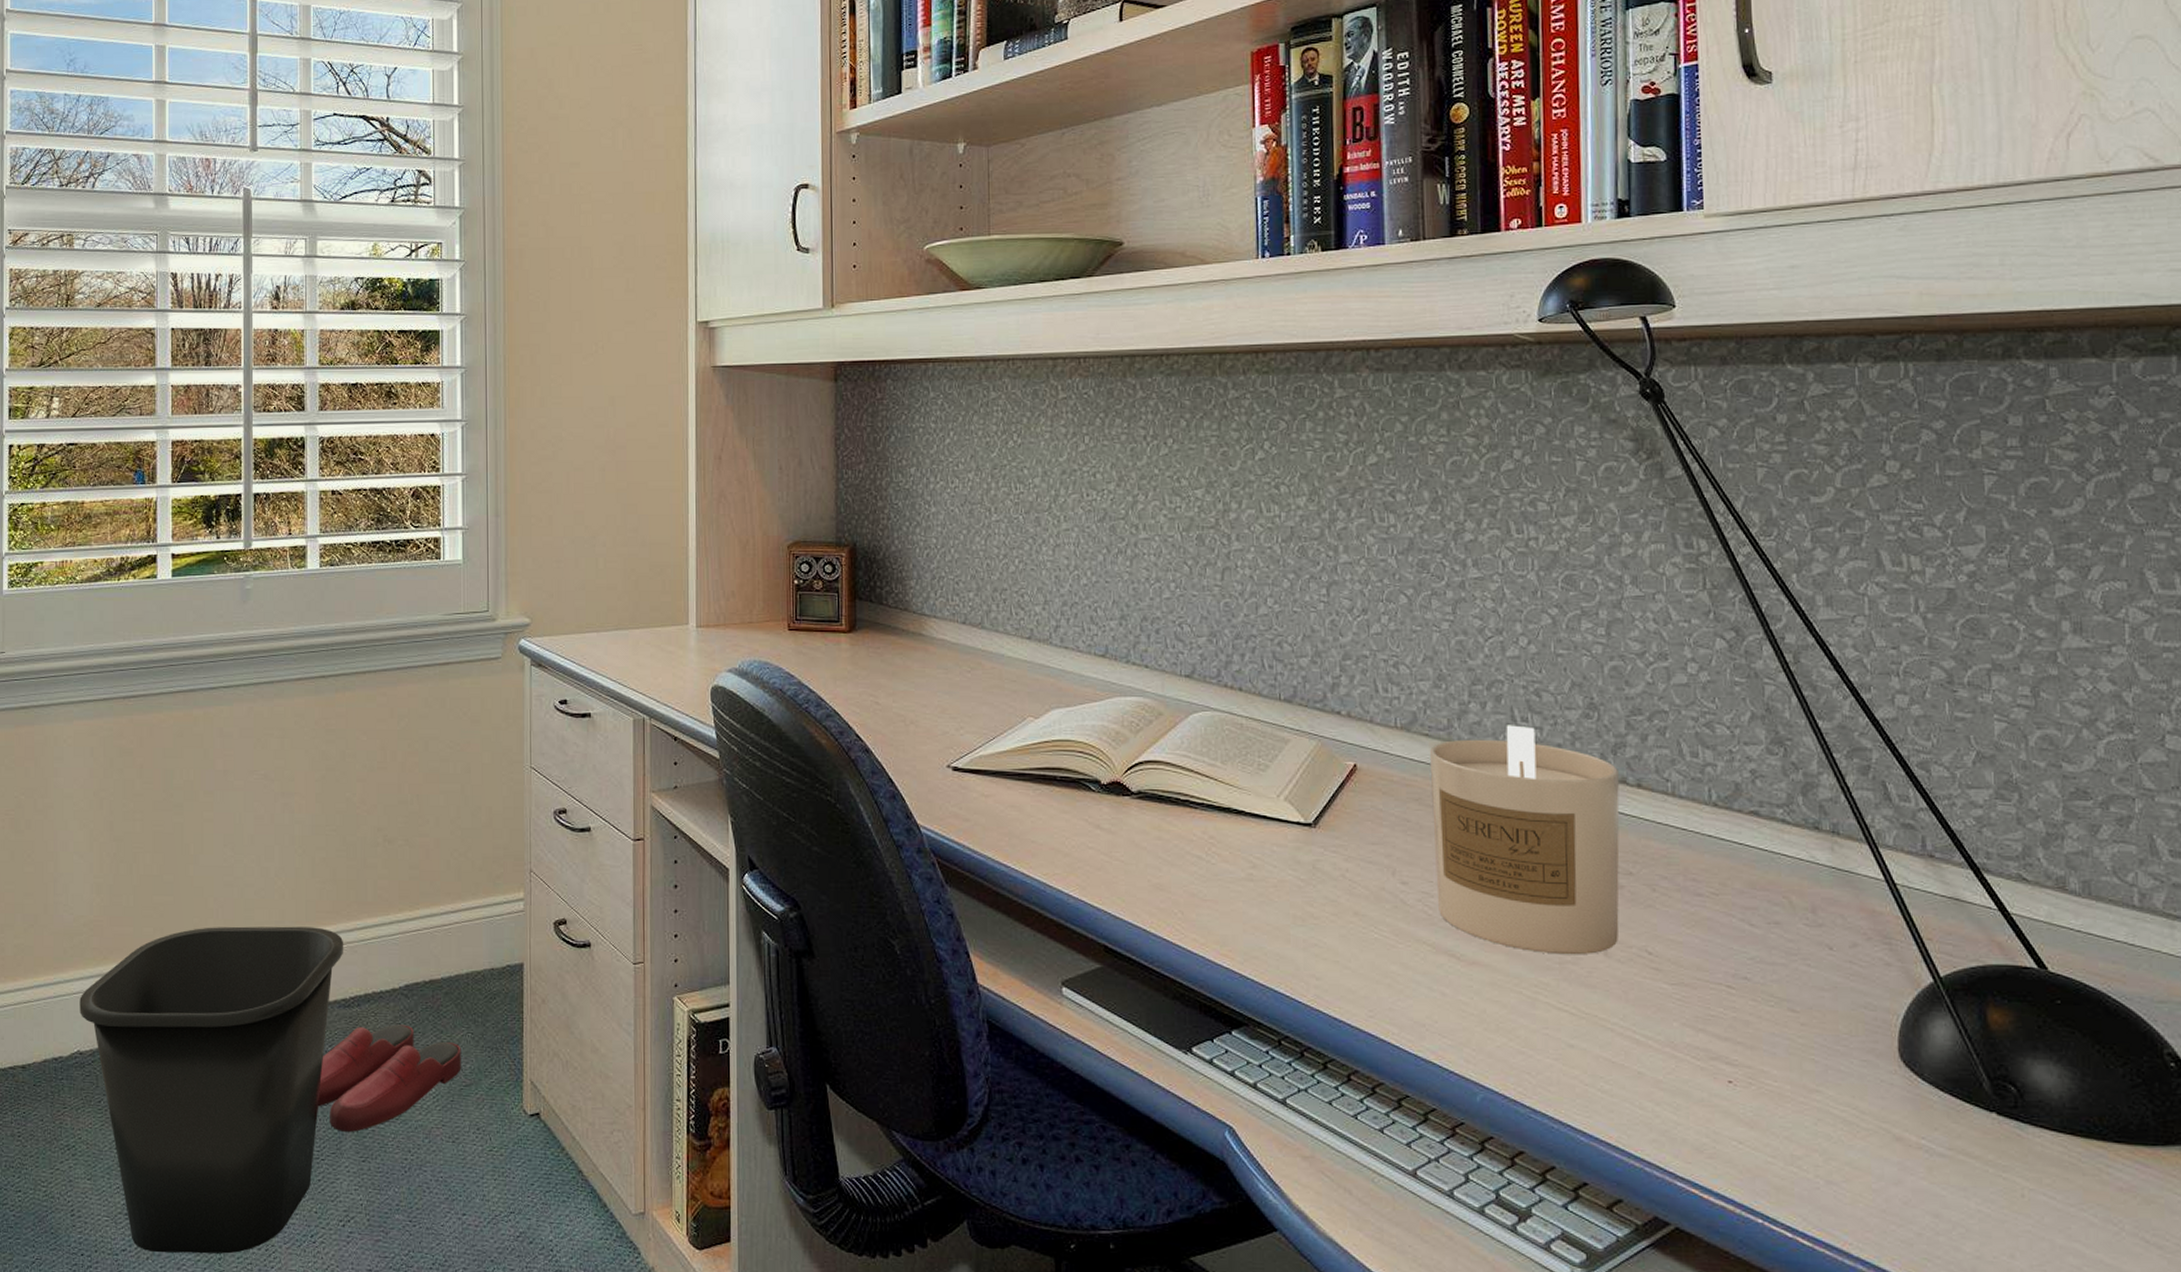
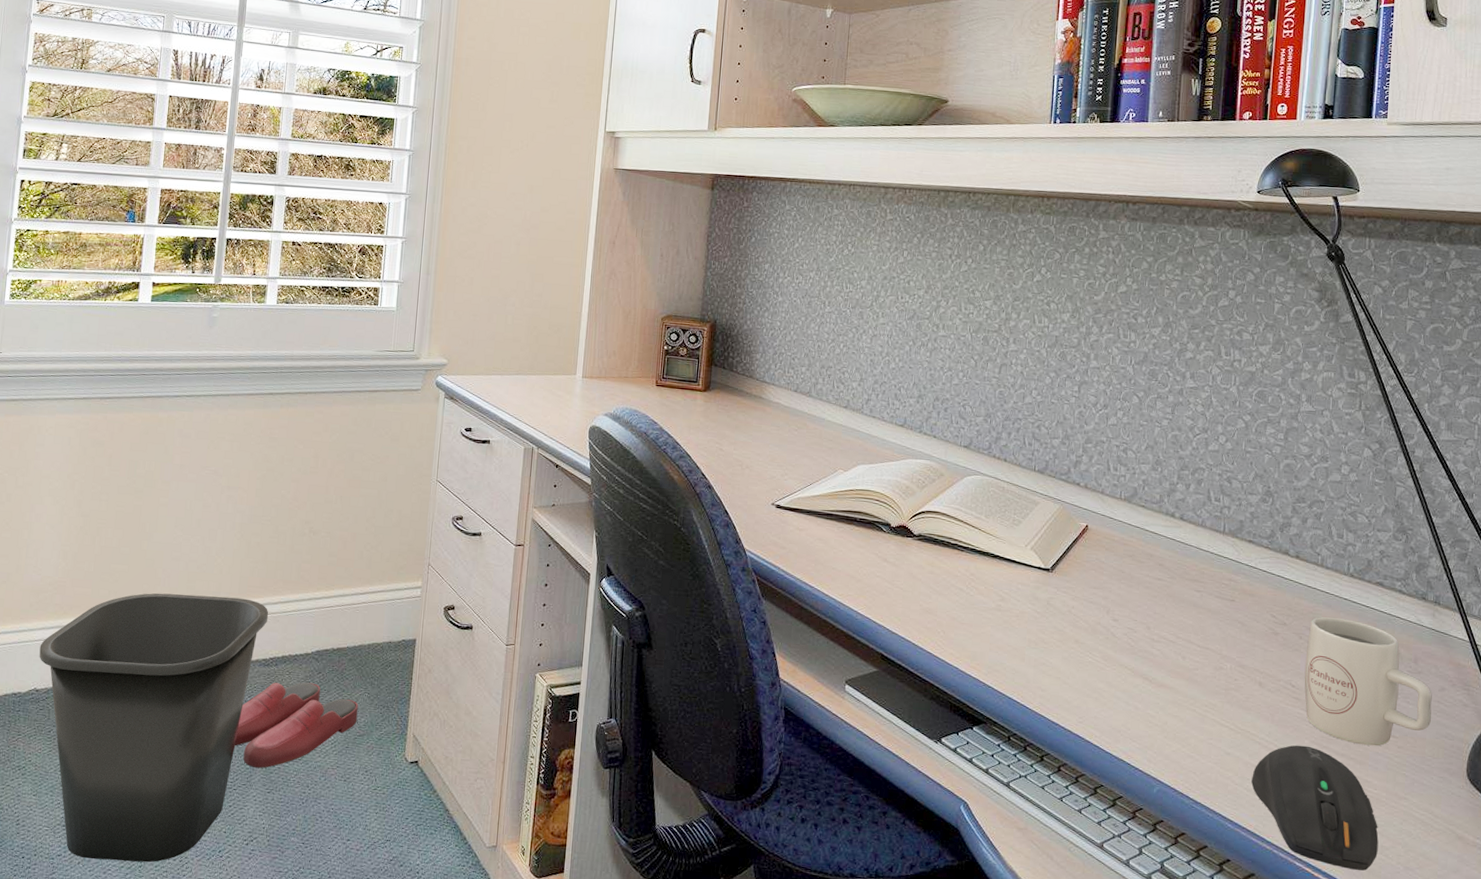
candle: present [1429,725,1620,955] -> none [1139,503,1283,684]
computer mouse: none [1606,1029,1787,1188] -> present [1251,745,1379,871]
mug: none [1663,860,1844,1025] -> present [1304,616,1432,746]

